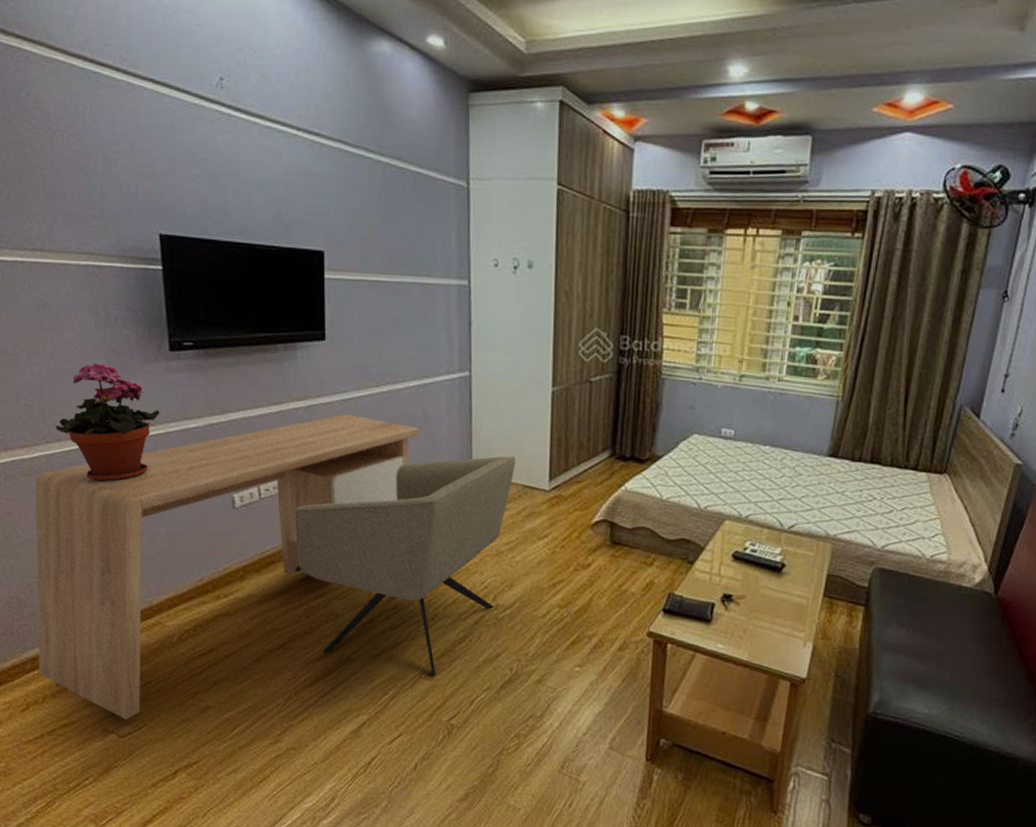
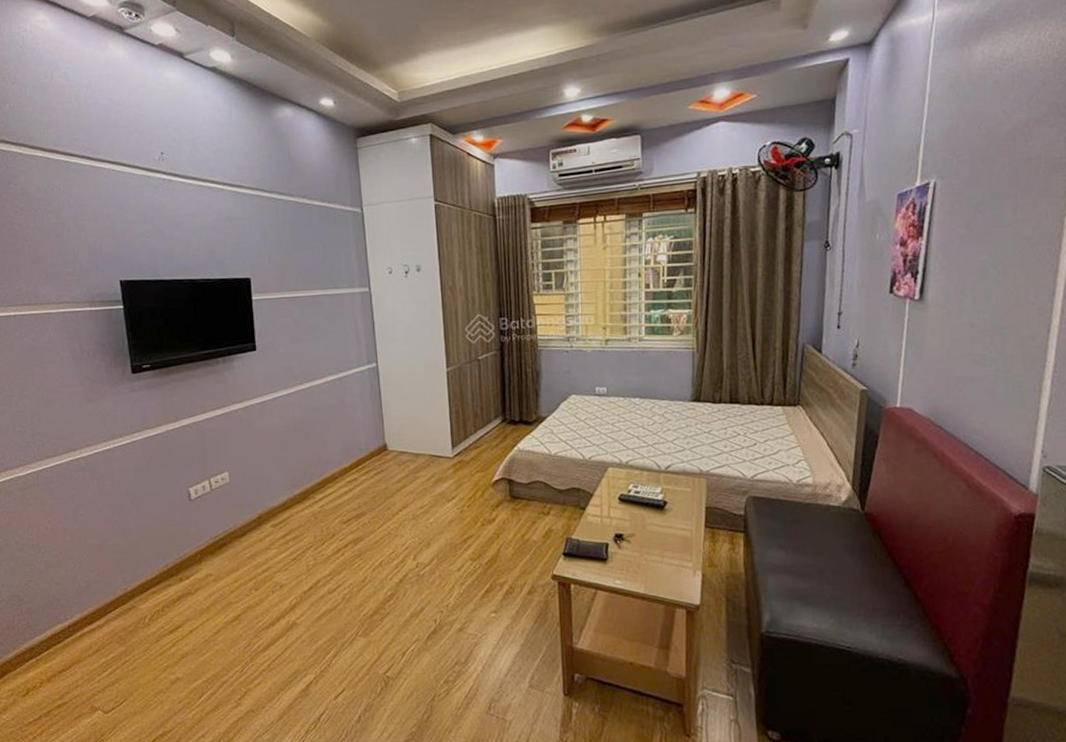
desk: present [35,414,419,720] -> none [29,410,339,696]
potted plant: present [55,363,160,482] -> none [43,390,127,490]
chair: present [294,456,516,676] -> none [240,431,422,633]

